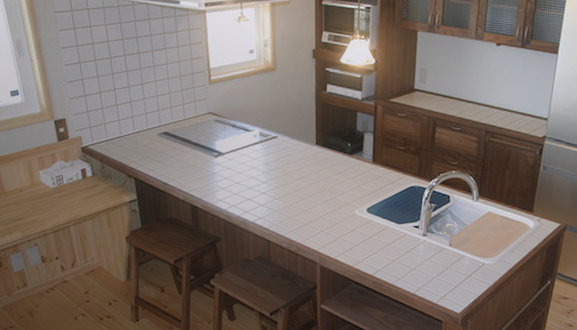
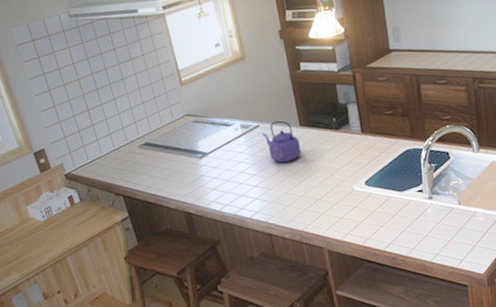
kettle: none [279,135,313,177] -> present [262,120,301,163]

